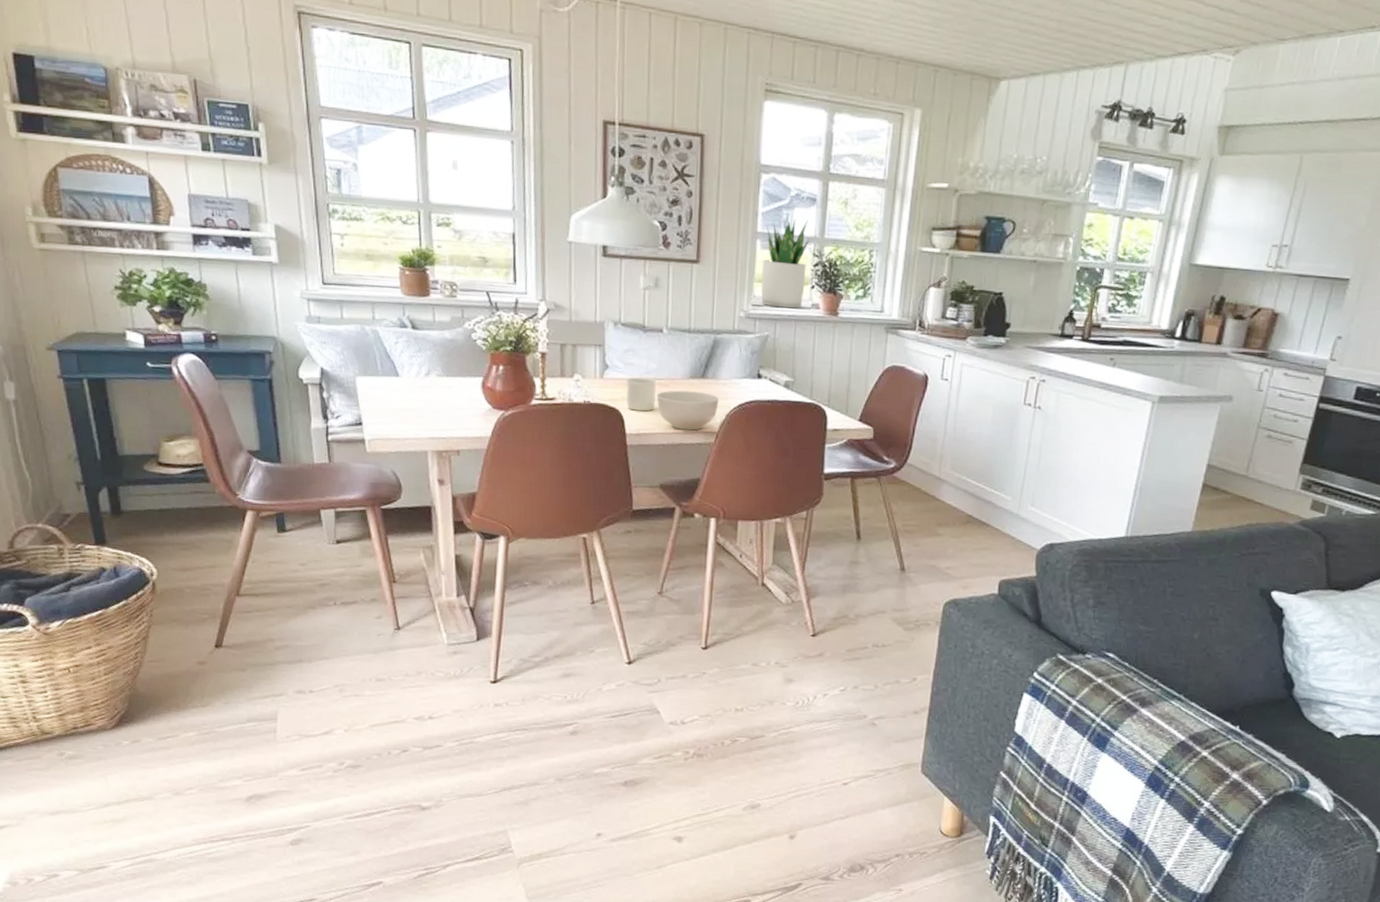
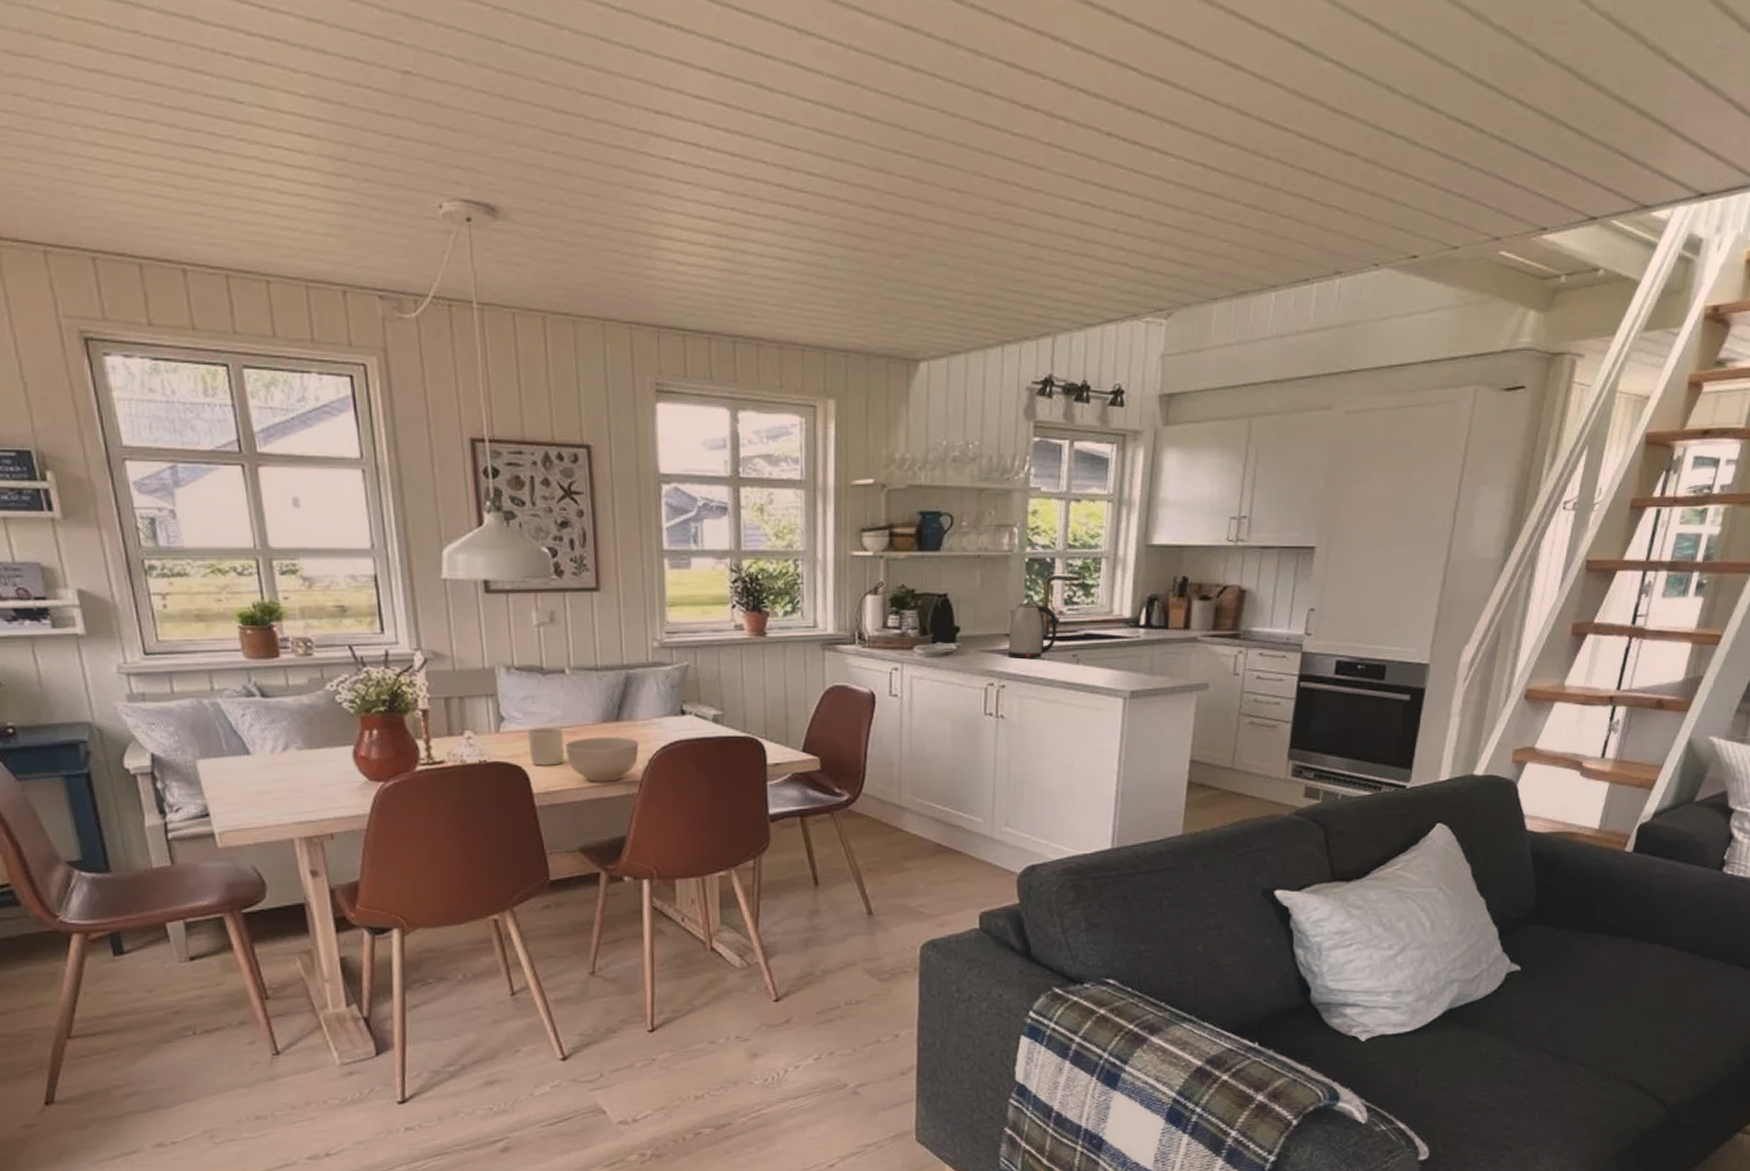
planter: present [761,219,809,309] -> none [673,532,725,633]
kettle: none [1050,306,1100,358] -> present [1007,602,1057,658]

